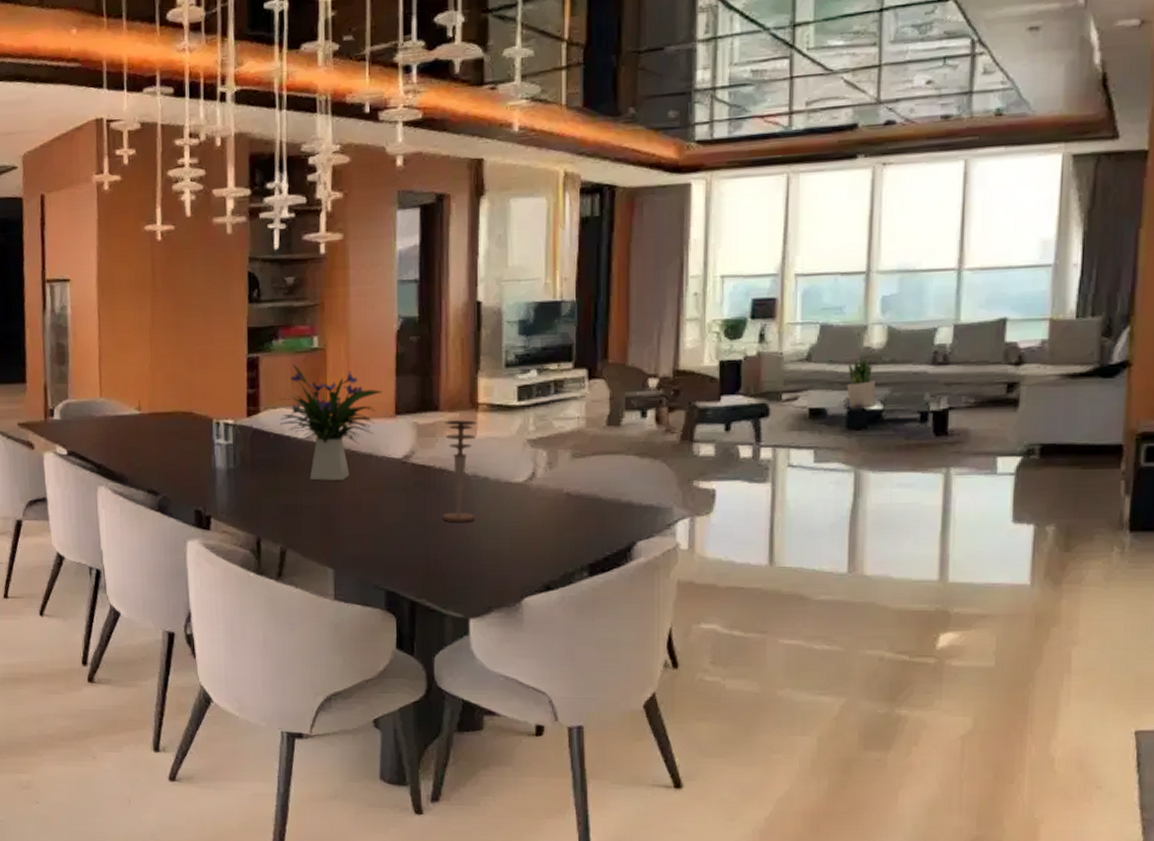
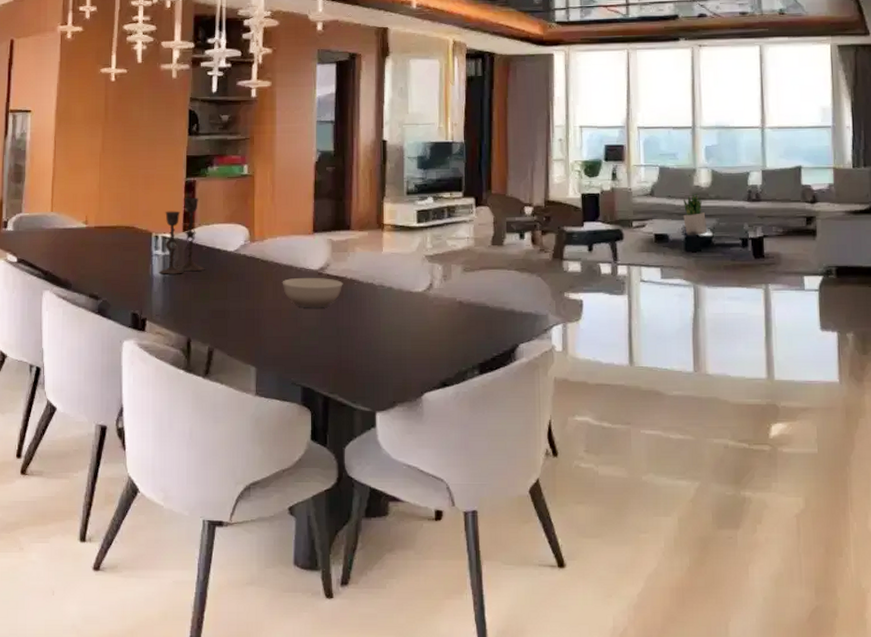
candlestick: none [223,377,273,466] -> present [159,198,205,274]
flower arrangement: present [279,364,383,481] -> none [212,187,303,288]
bowl: none [360,467,431,503] -> present [282,277,343,308]
candlestick: present [442,420,478,522] -> none [353,238,384,326]

